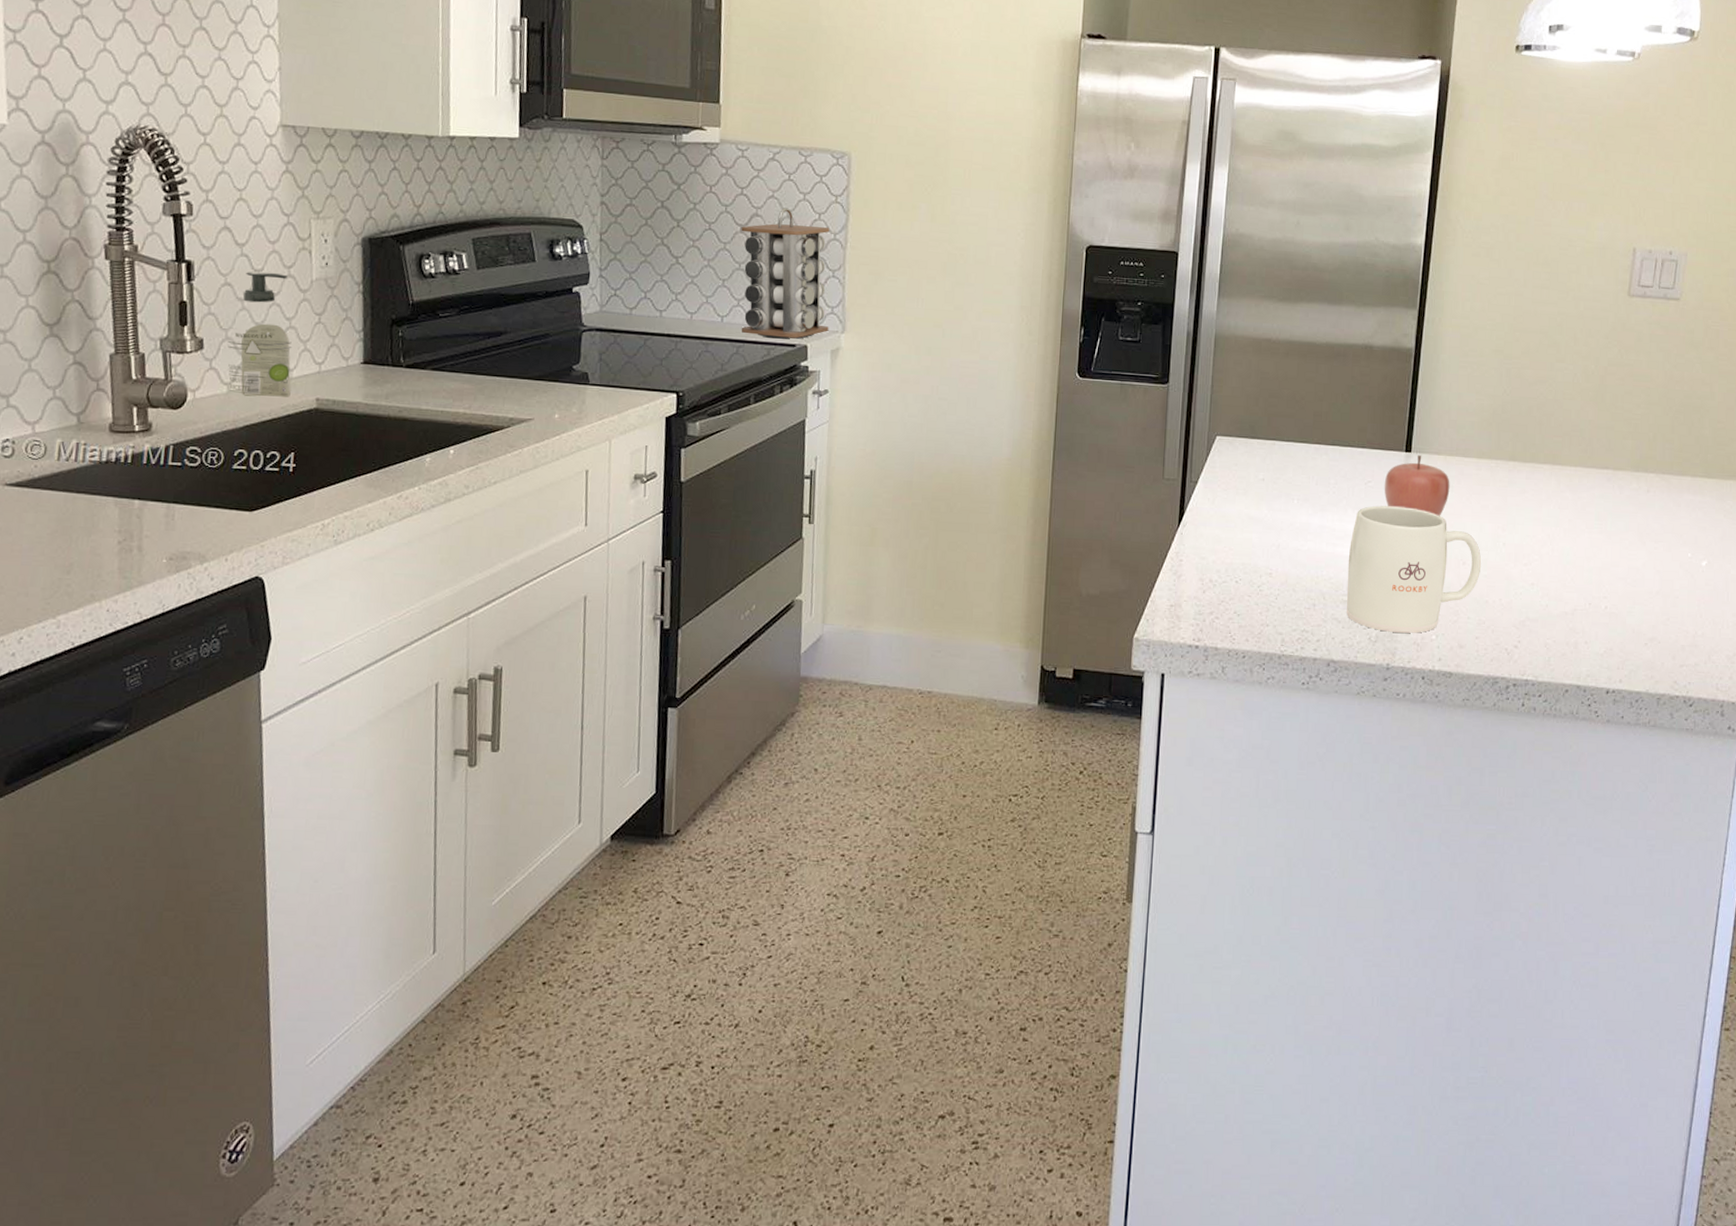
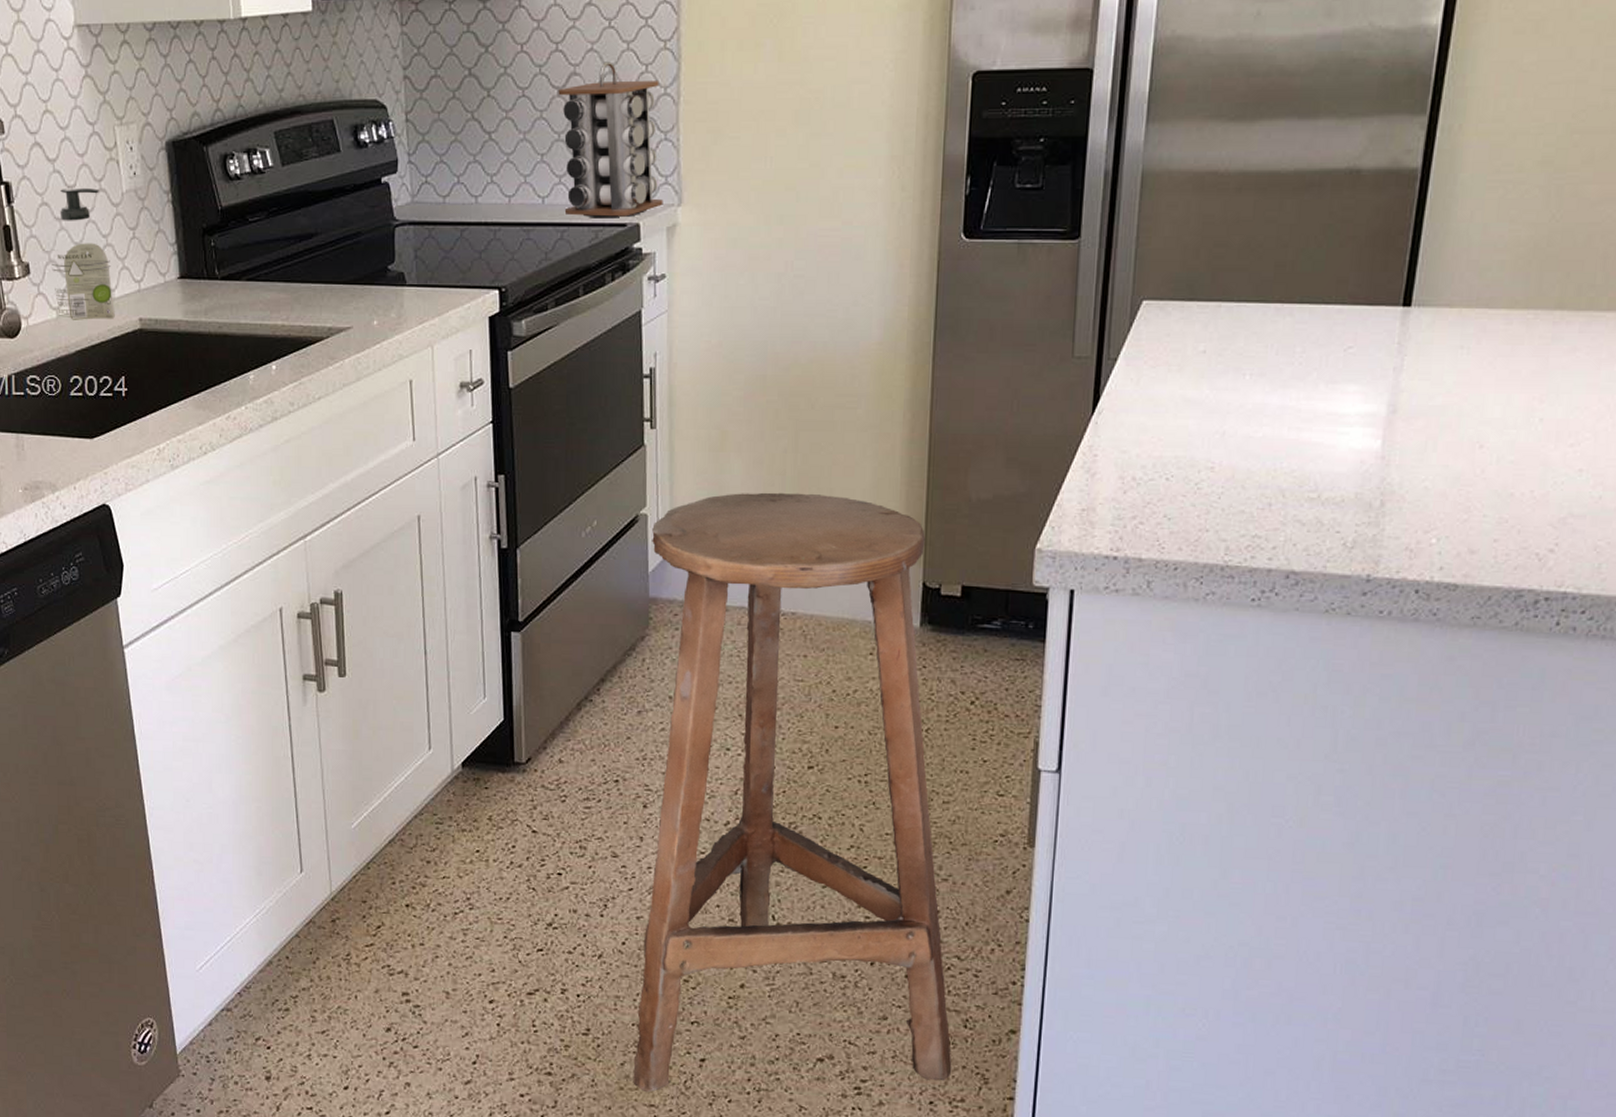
bar stool: none [762,583,1060,1162] -> present [633,492,952,1092]
mug: present [1346,505,1482,634] -> none [1314,377,1507,537]
fruit: present [1384,454,1450,516] -> none [1370,308,1466,387]

